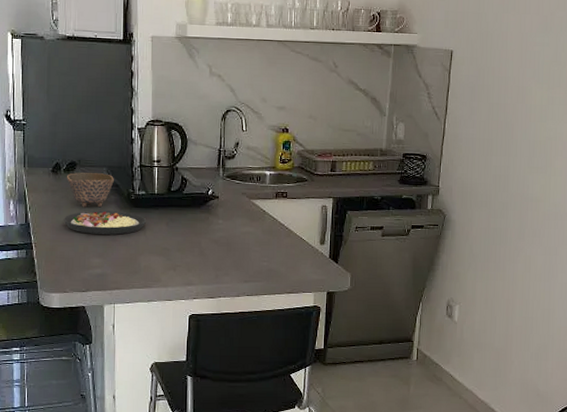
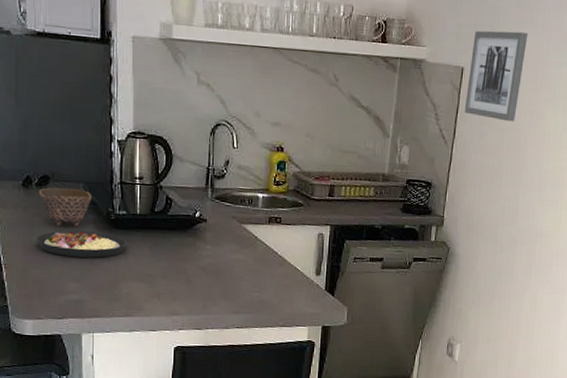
wall art: none [454,16,512,97] -> present [464,30,528,122]

